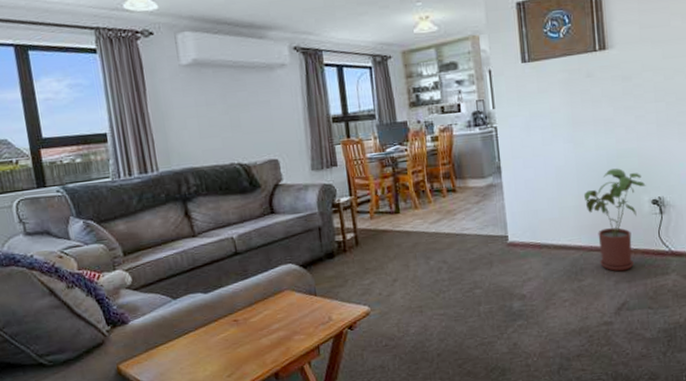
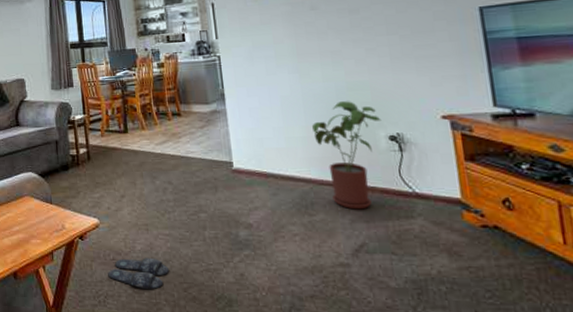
slippers: none [380,339,444,372] -> present [108,257,169,290]

